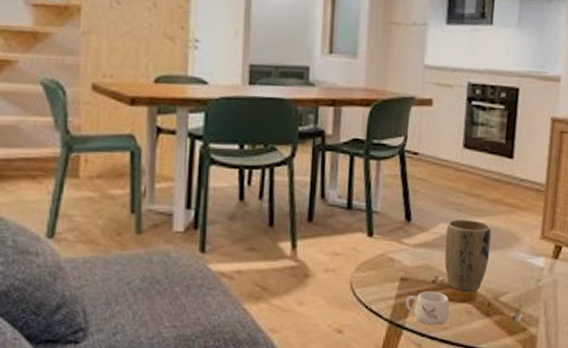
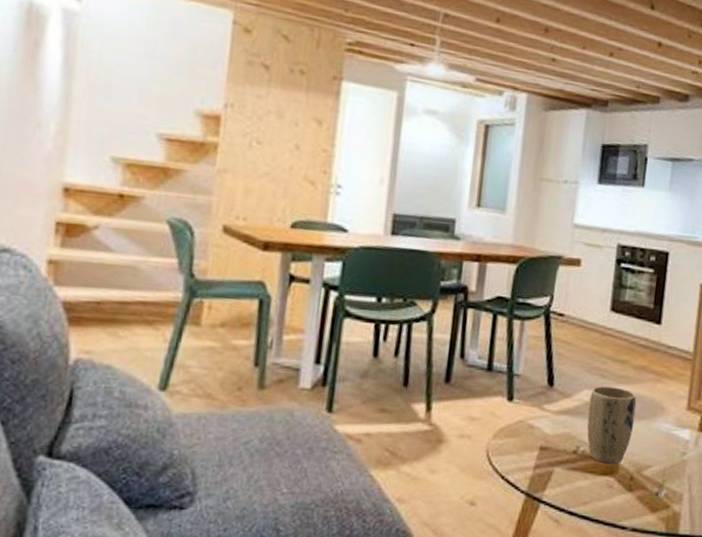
mug: present [406,291,450,325] -> none [544,461,591,500]

